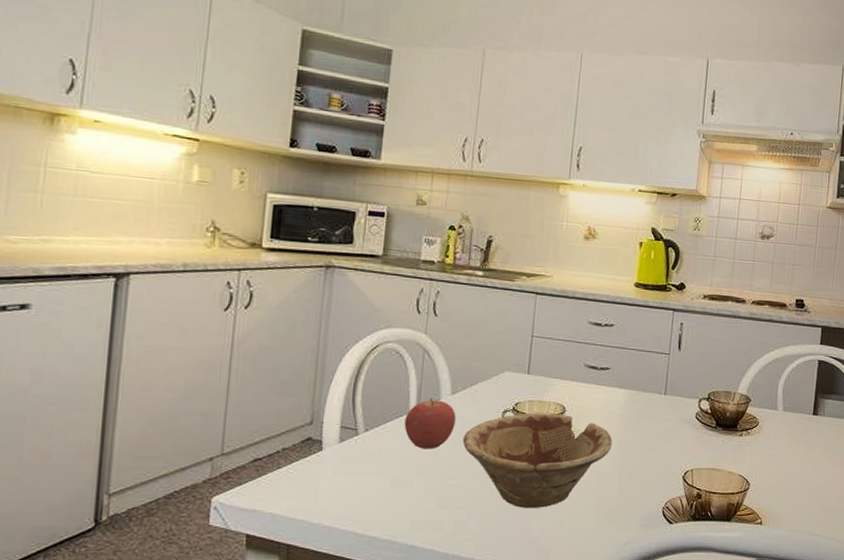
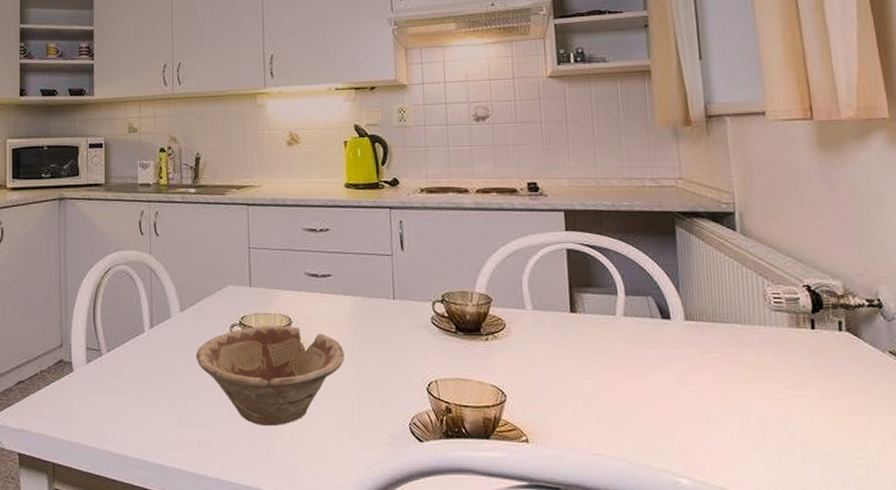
apple: present [404,398,456,449] -> none [141,316,187,367]

